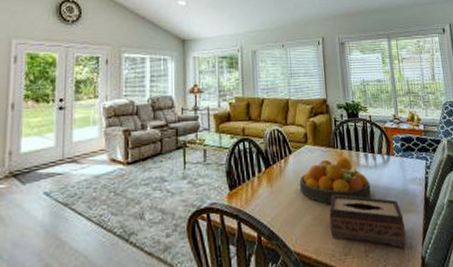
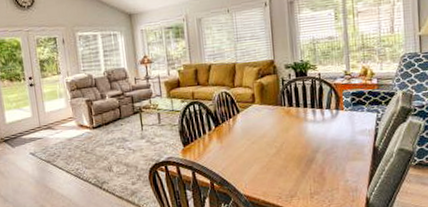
fruit bowl: present [299,156,371,204] -> none [247,113,318,155]
tissue box: present [329,194,406,249] -> none [276,147,352,191]

